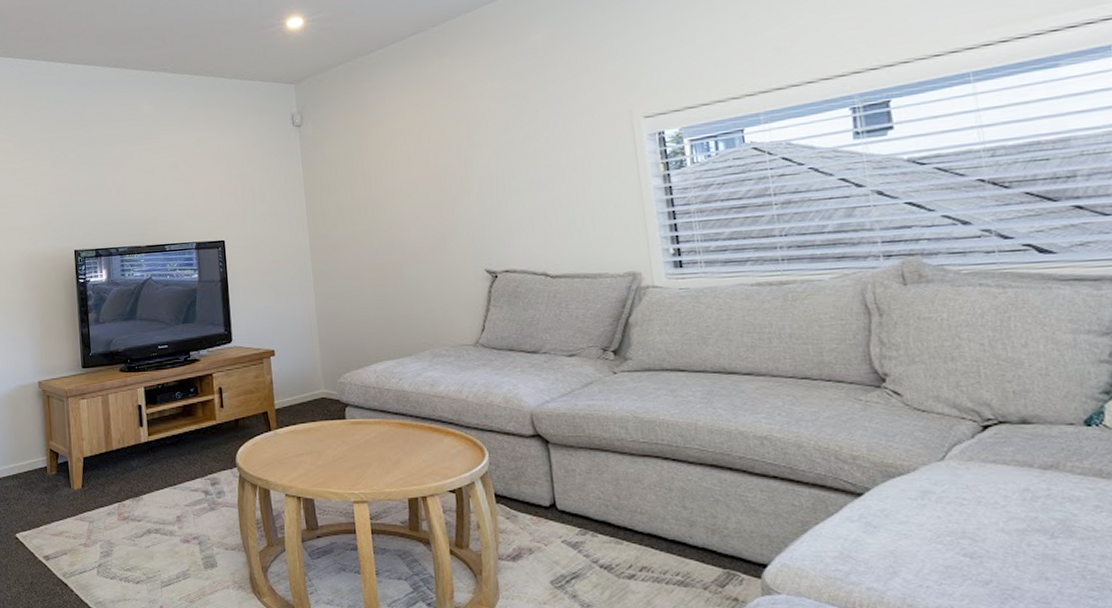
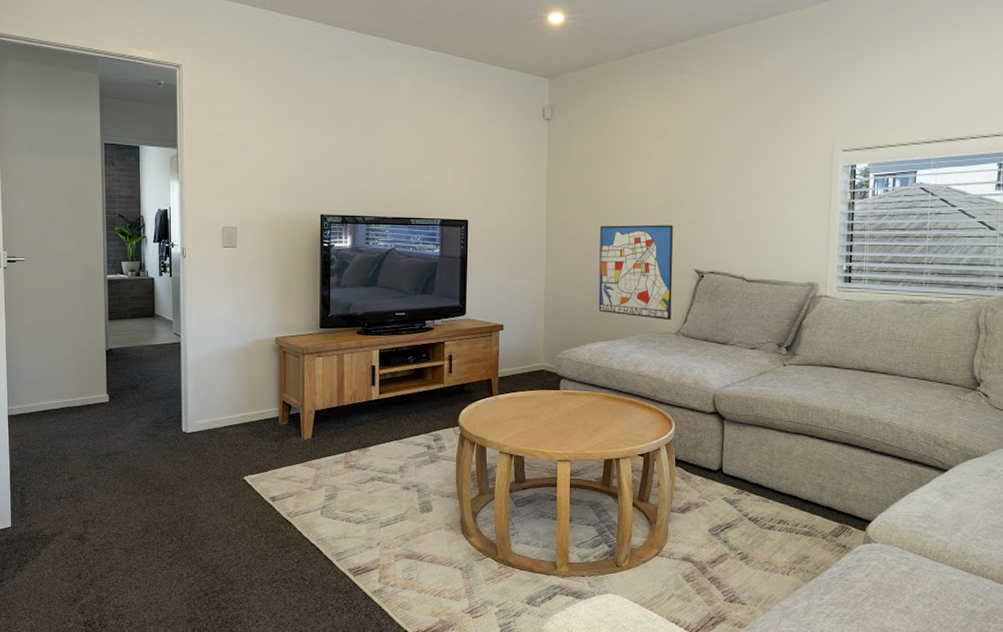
wall art: none [370,222,466,330] -> present [598,224,674,320]

